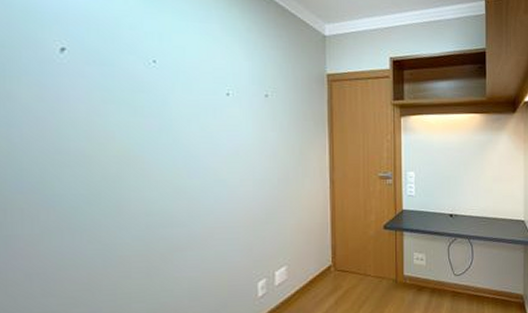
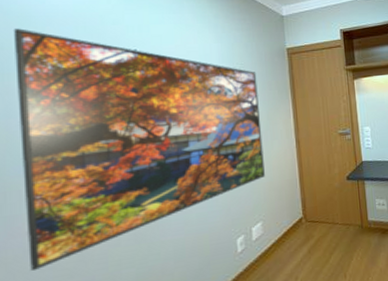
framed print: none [15,24,293,297] -> present [13,28,265,272]

